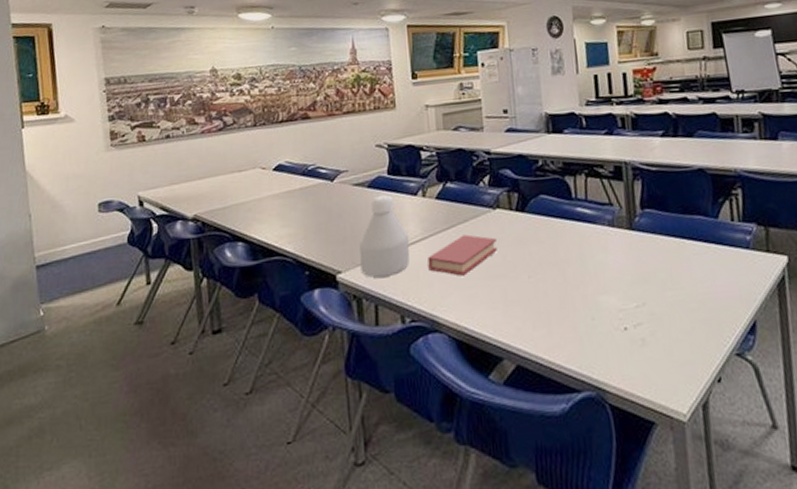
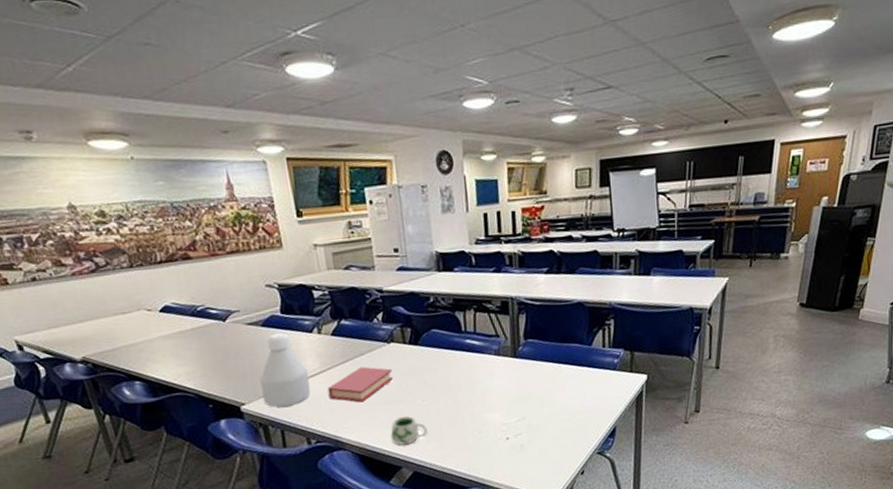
mug: none [492,294,533,330] -> present [390,415,427,445]

